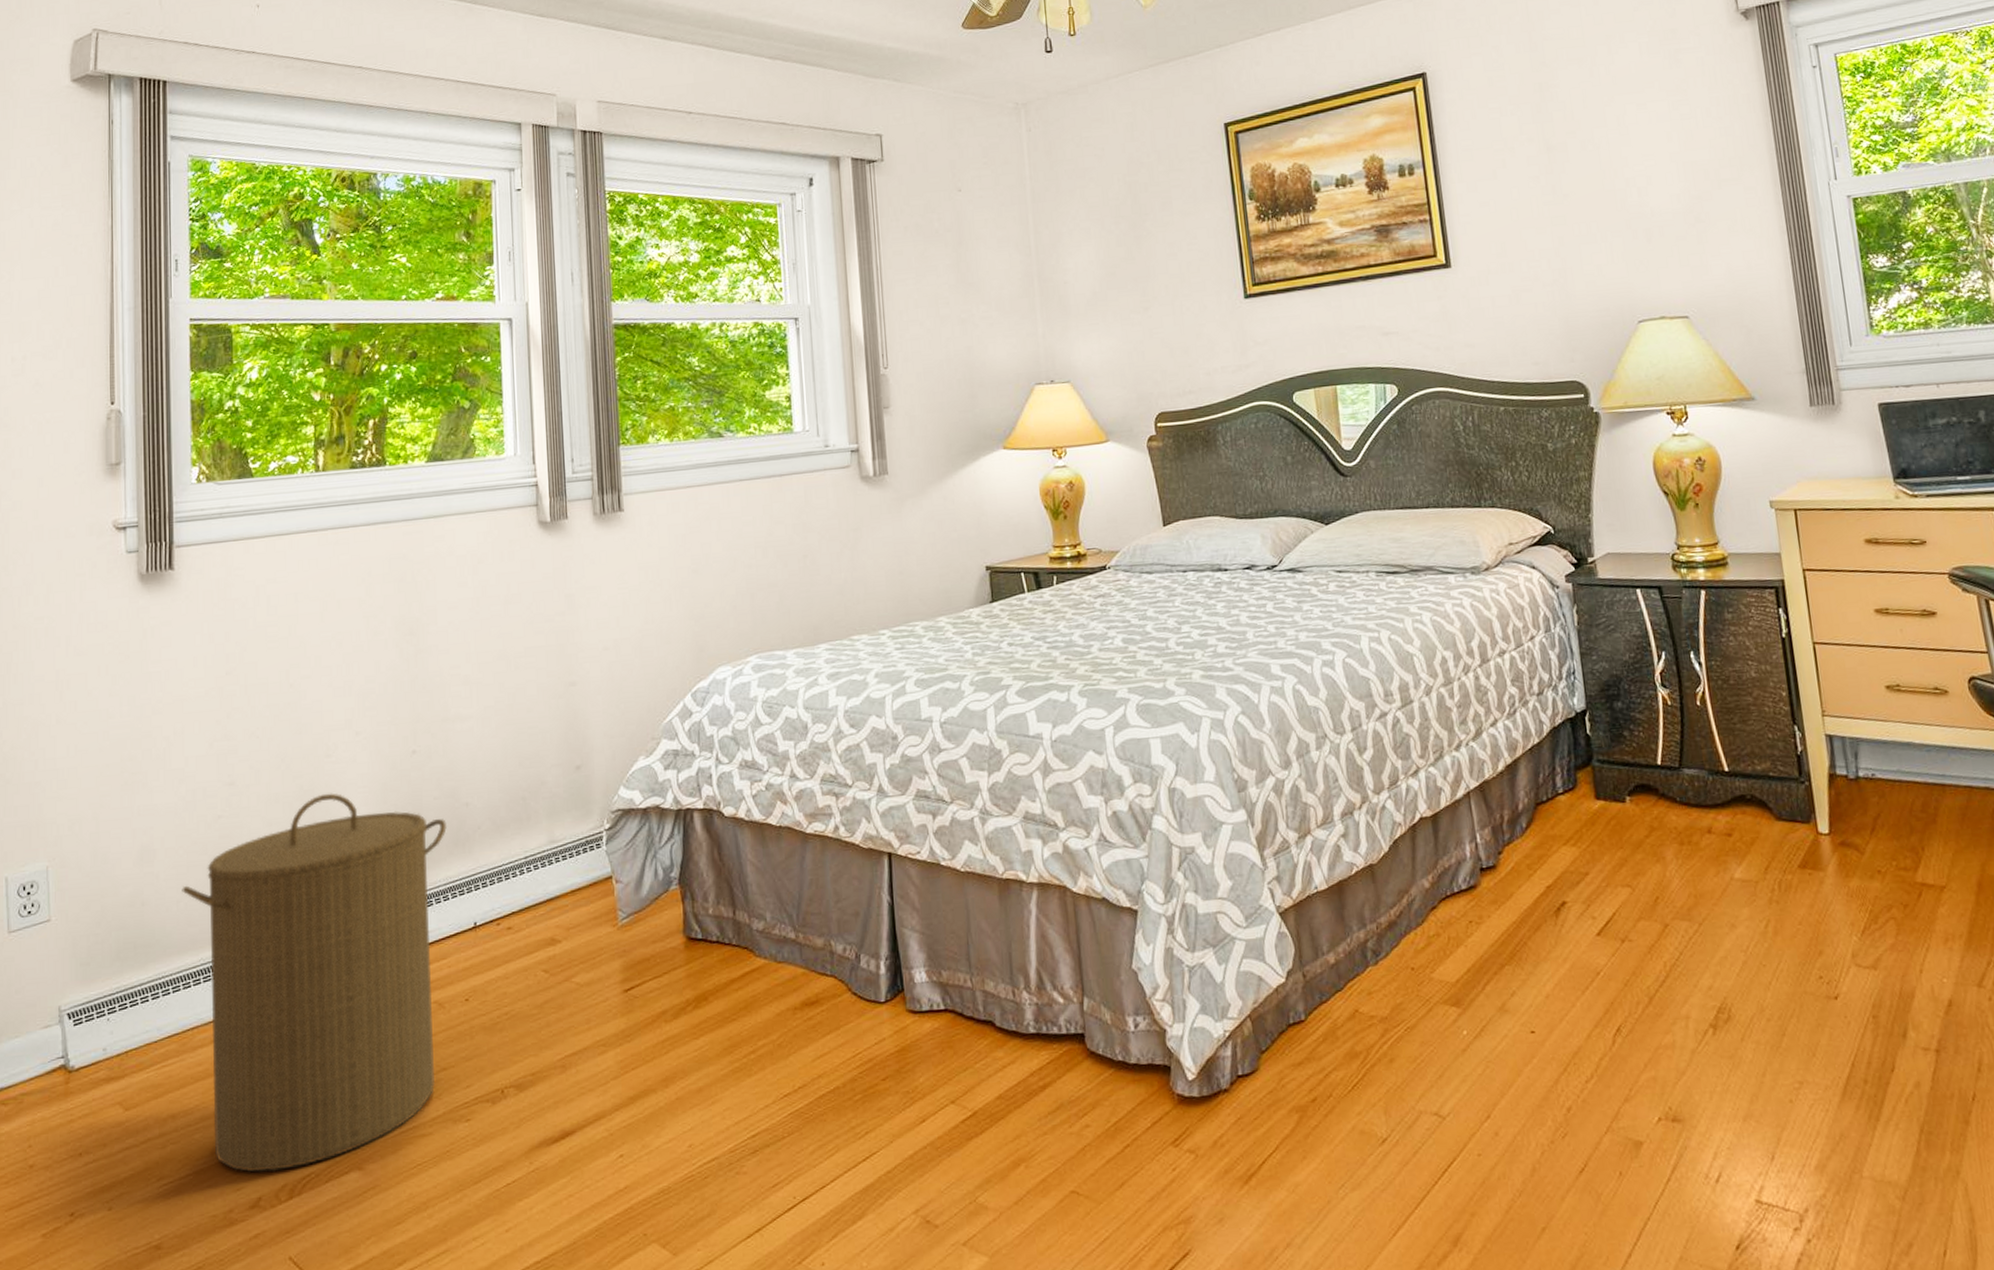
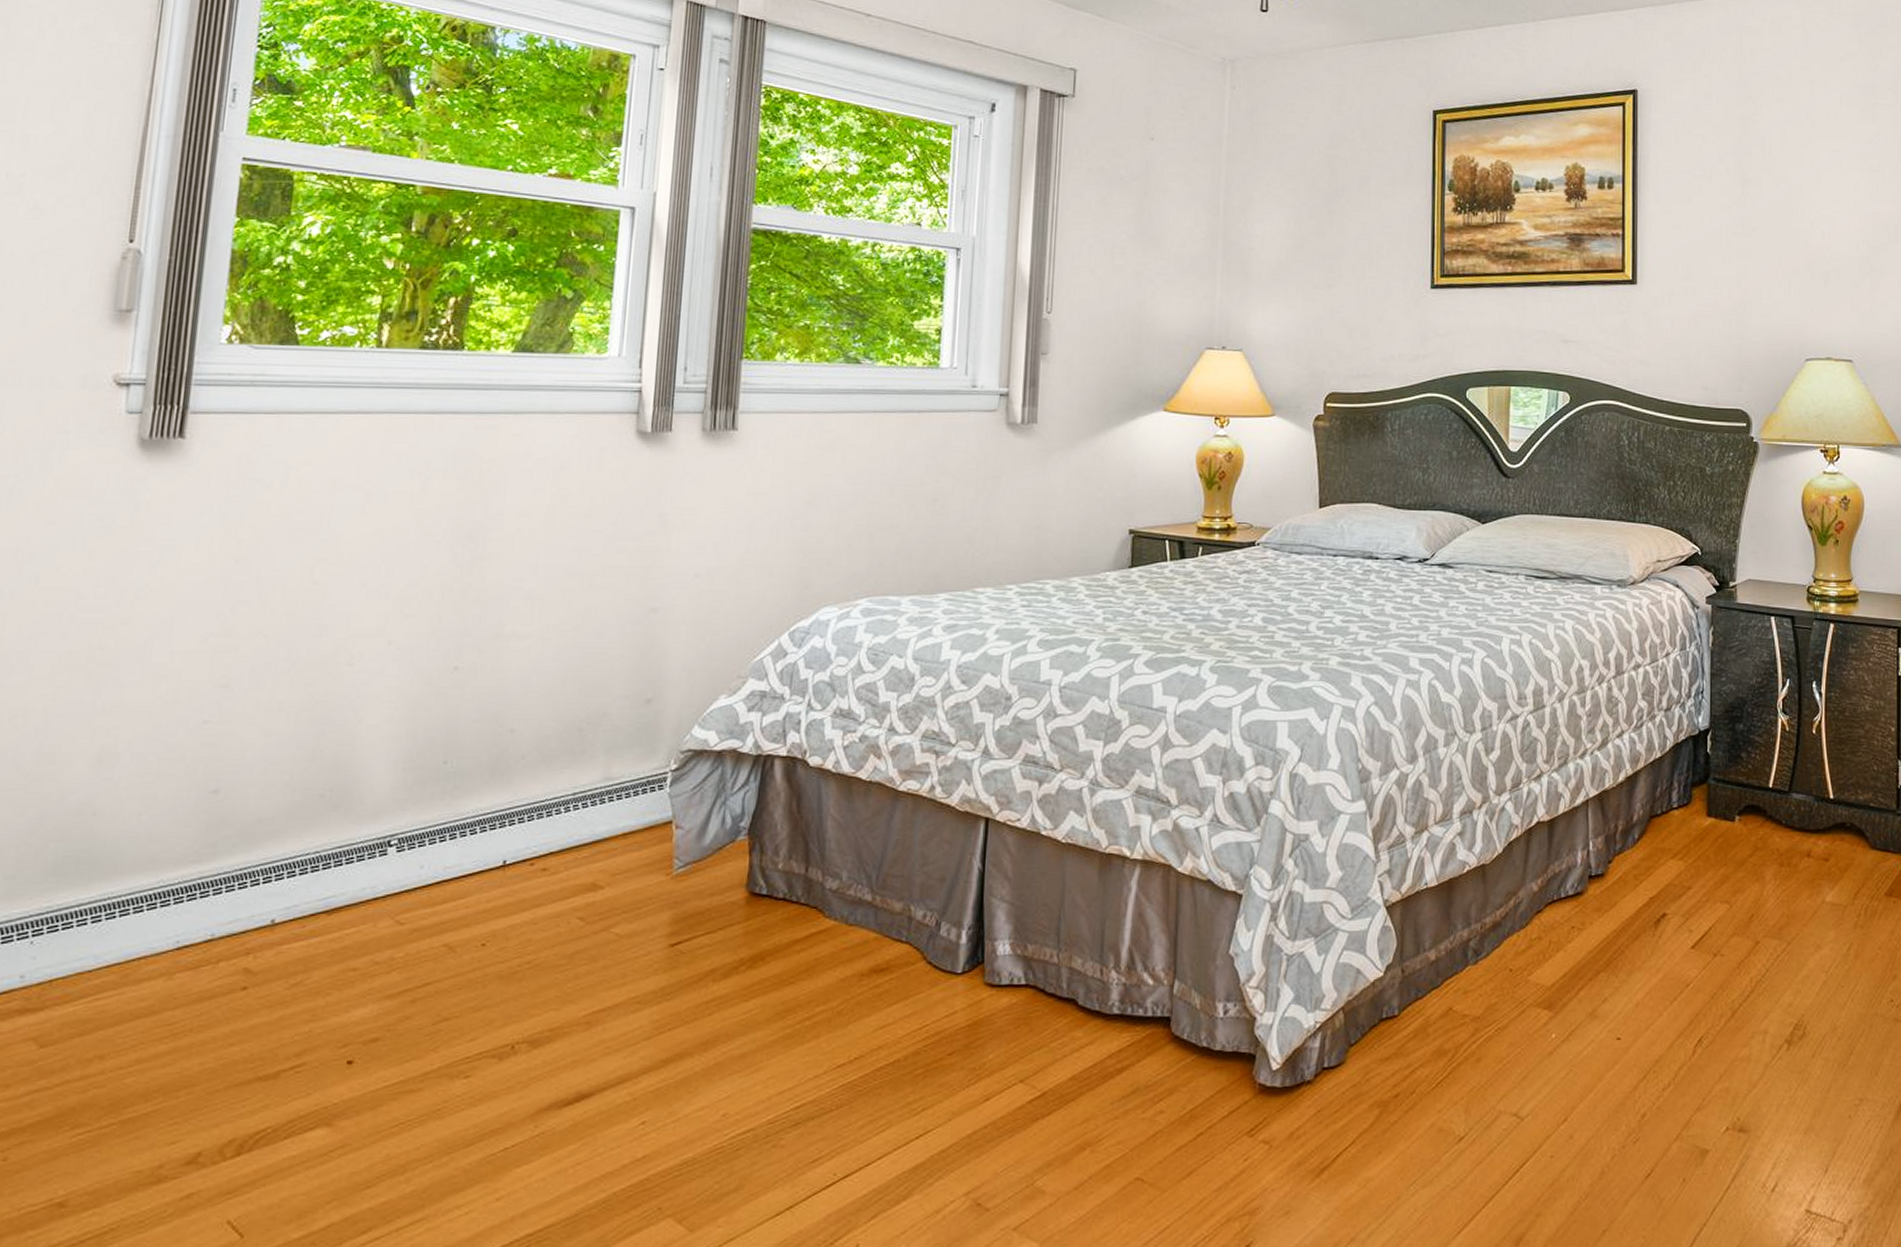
laundry hamper: present [182,793,447,1173] -> none [146,706,485,1125]

